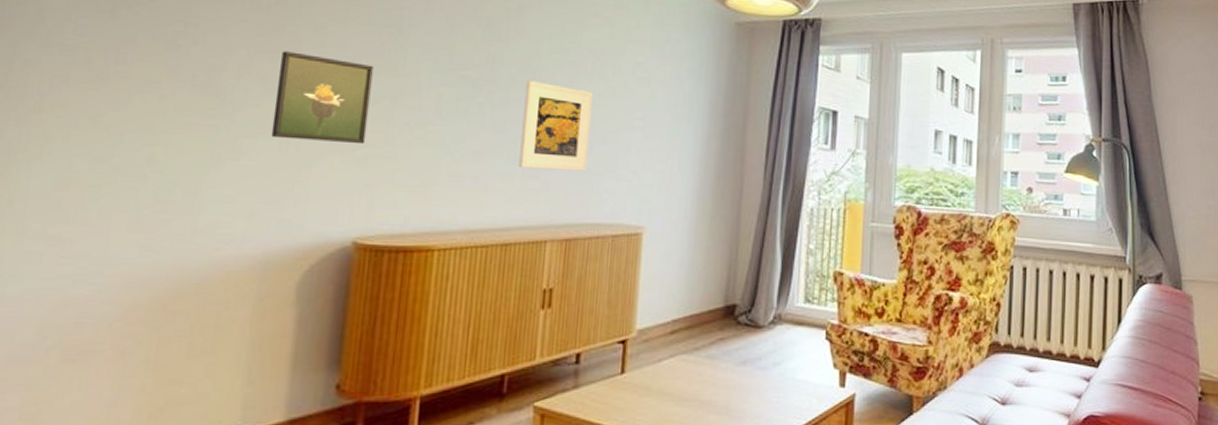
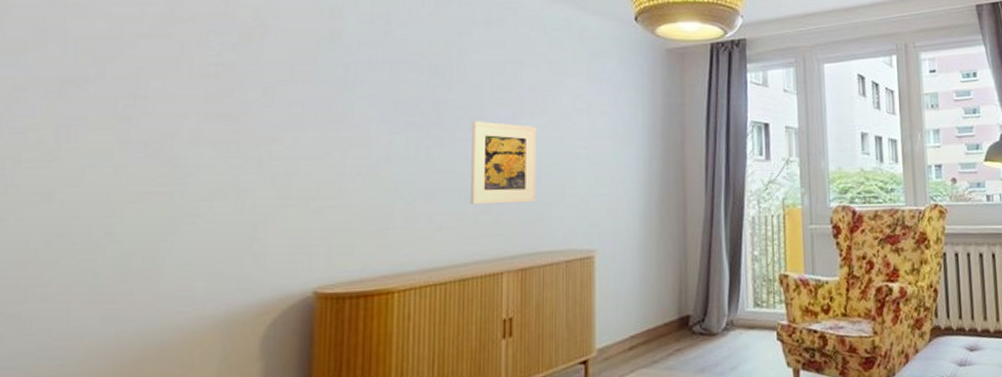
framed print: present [271,51,374,145] -> none [226,114,323,199]

